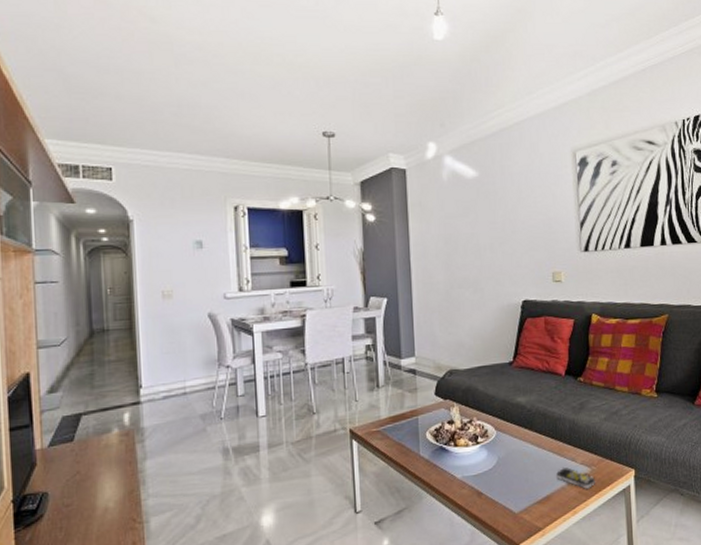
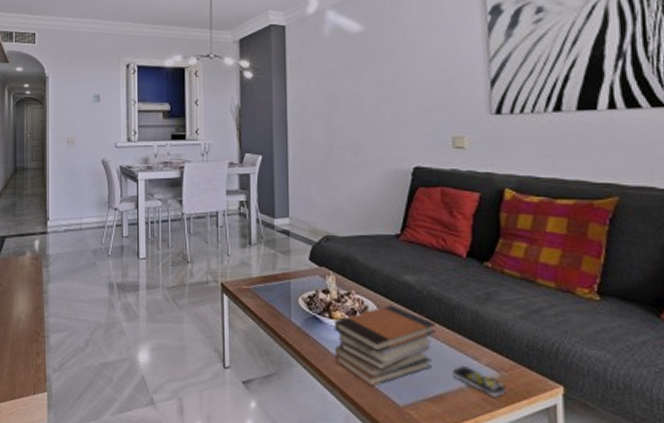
book stack: none [458,425,543,501] -> present [333,304,436,387]

